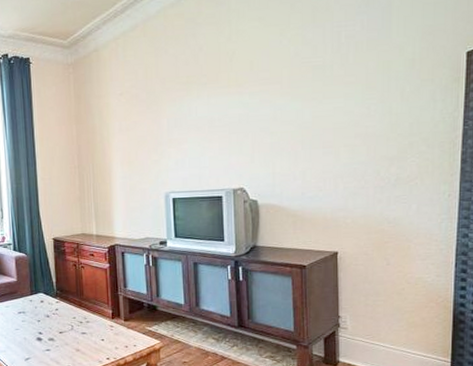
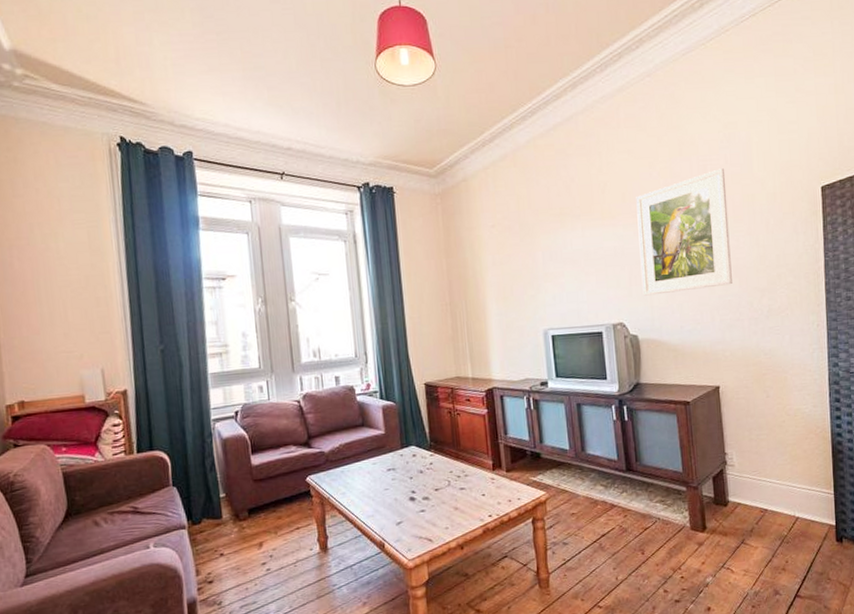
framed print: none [264,34,361,163] -> present [636,168,732,296]

